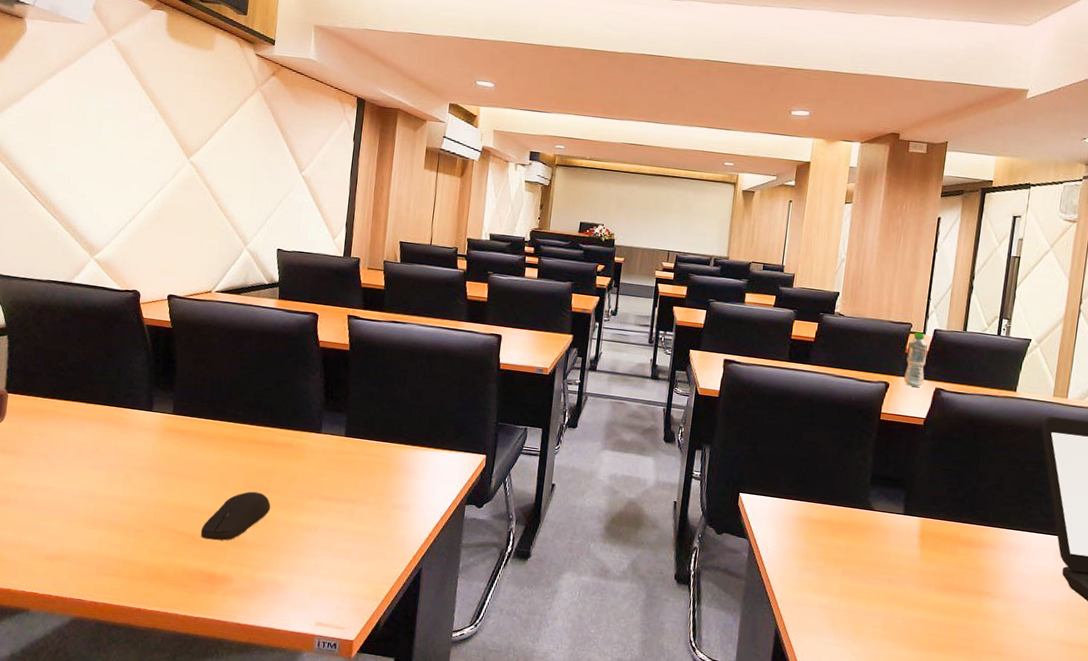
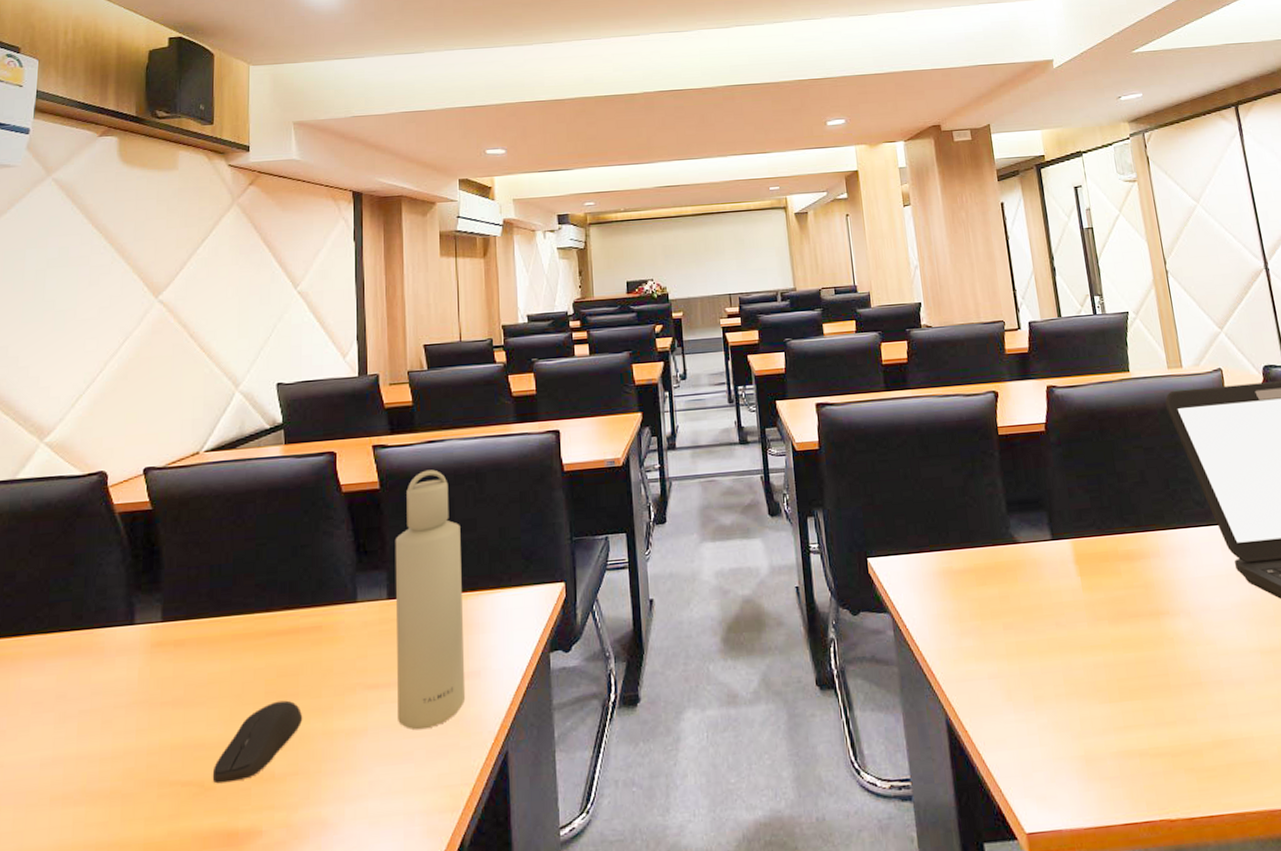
bottle: none [341,343,410,538] -> present [395,469,466,730]
water bottle: present [903,332,929,387] -> none [1005,328,1034,390]

